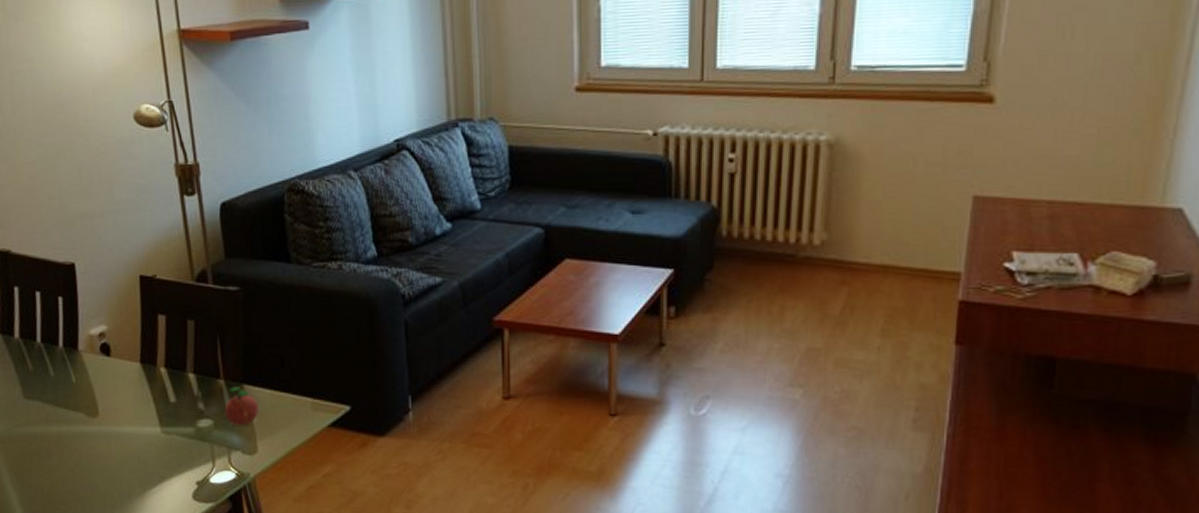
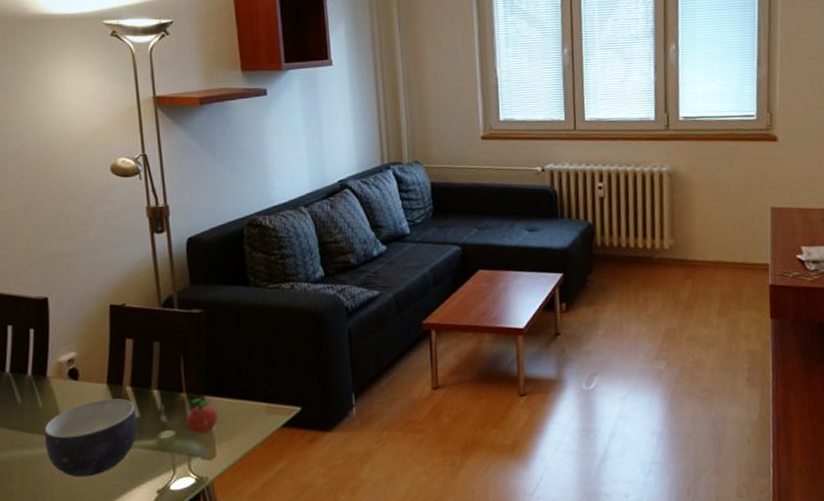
bowl: none [78,379,174,460] -> present [44,398,138,478]

